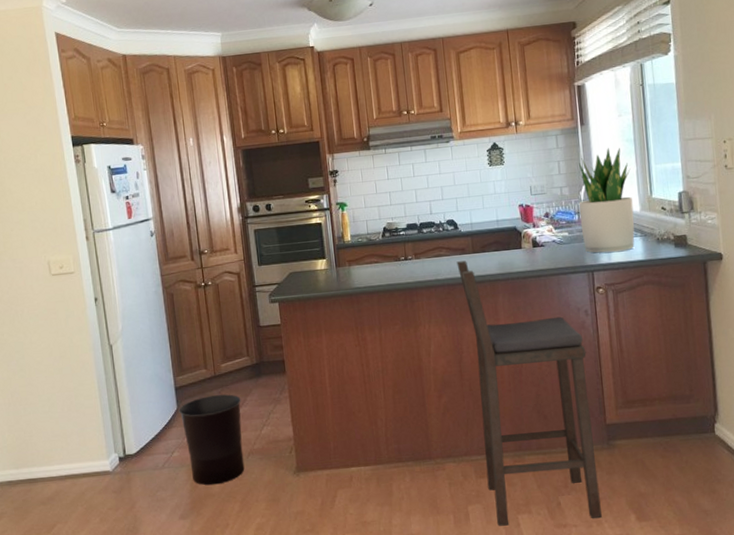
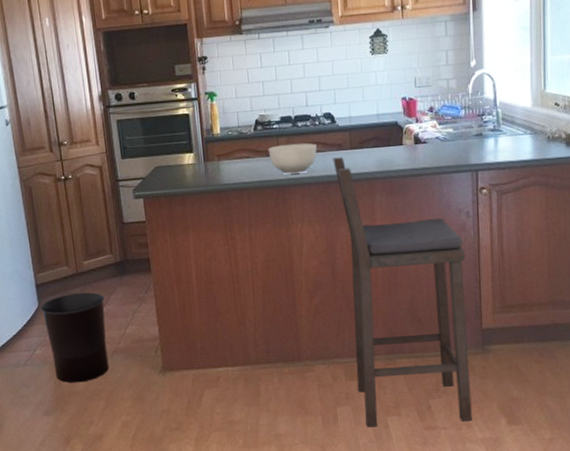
bowl: none [395,248,442,278] -> present [268,142,317,174]
planter: present [578,148,635,253] -> none [466,37,525,152]

